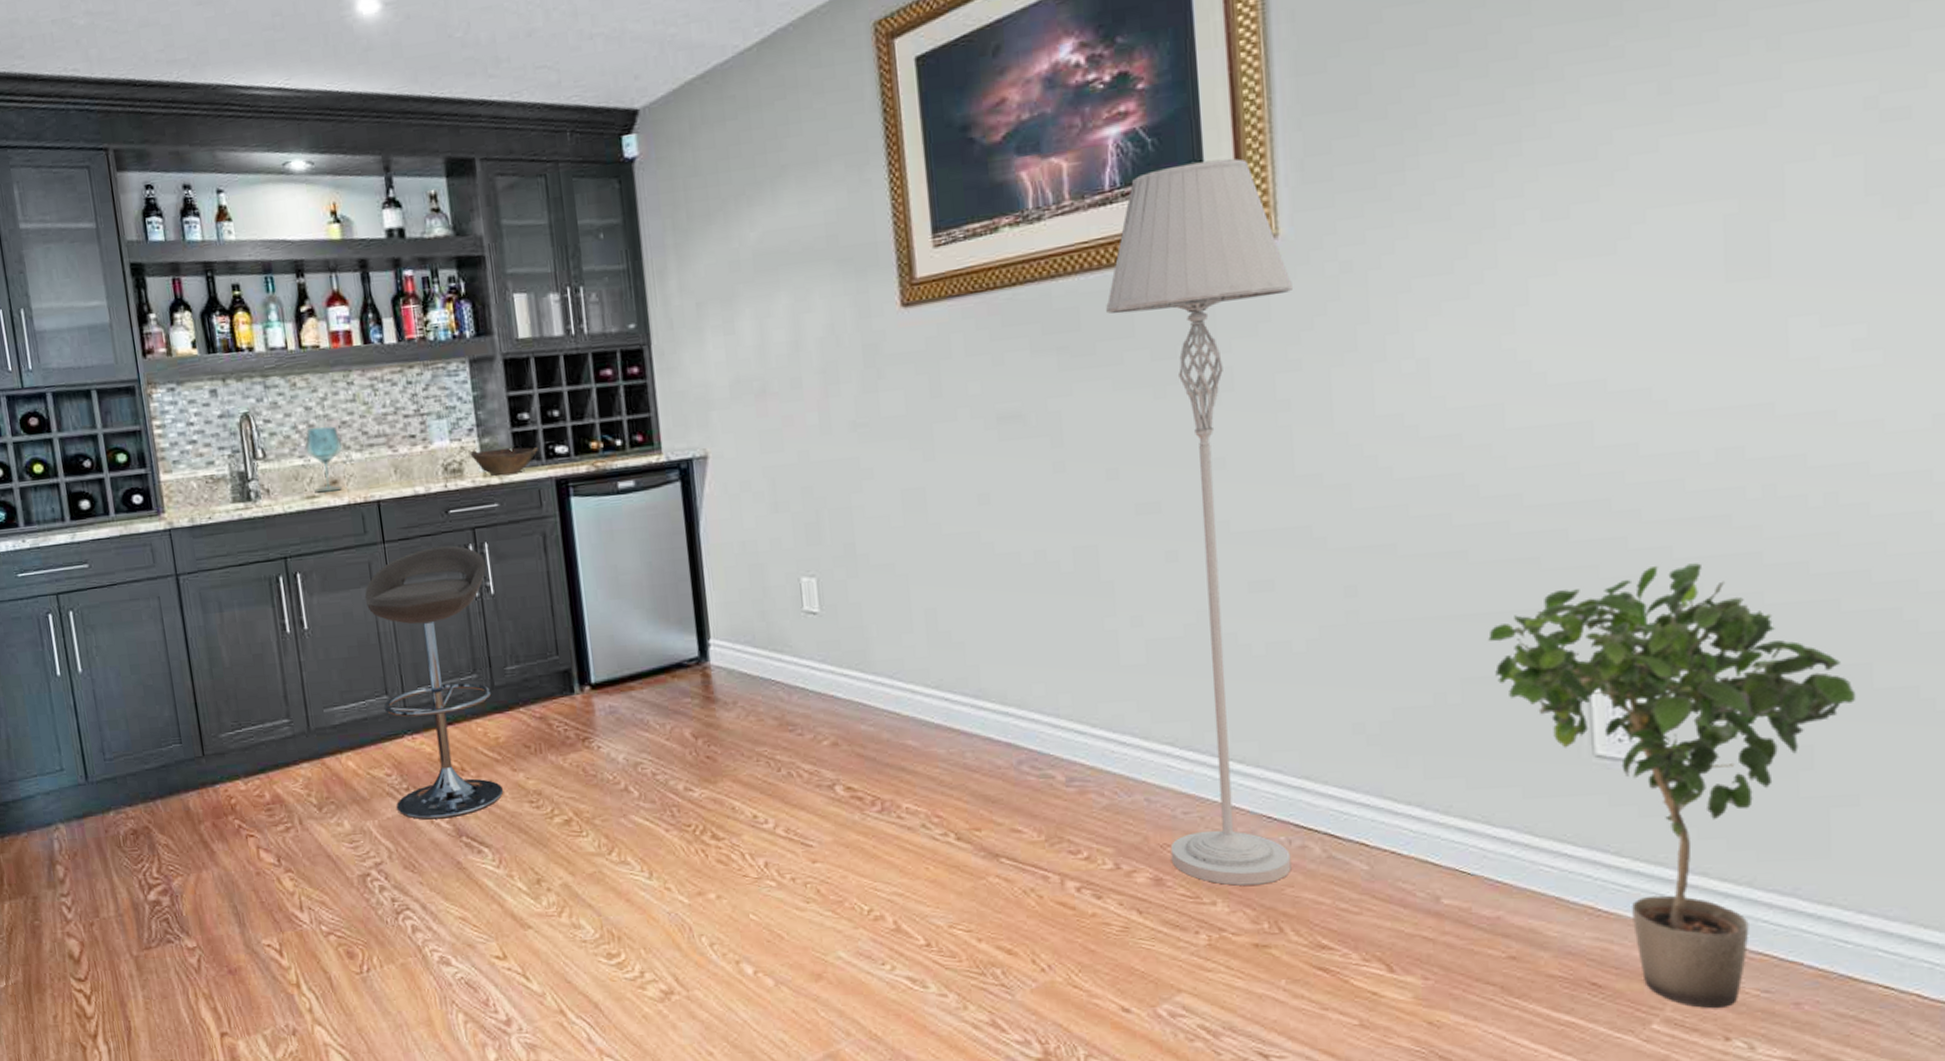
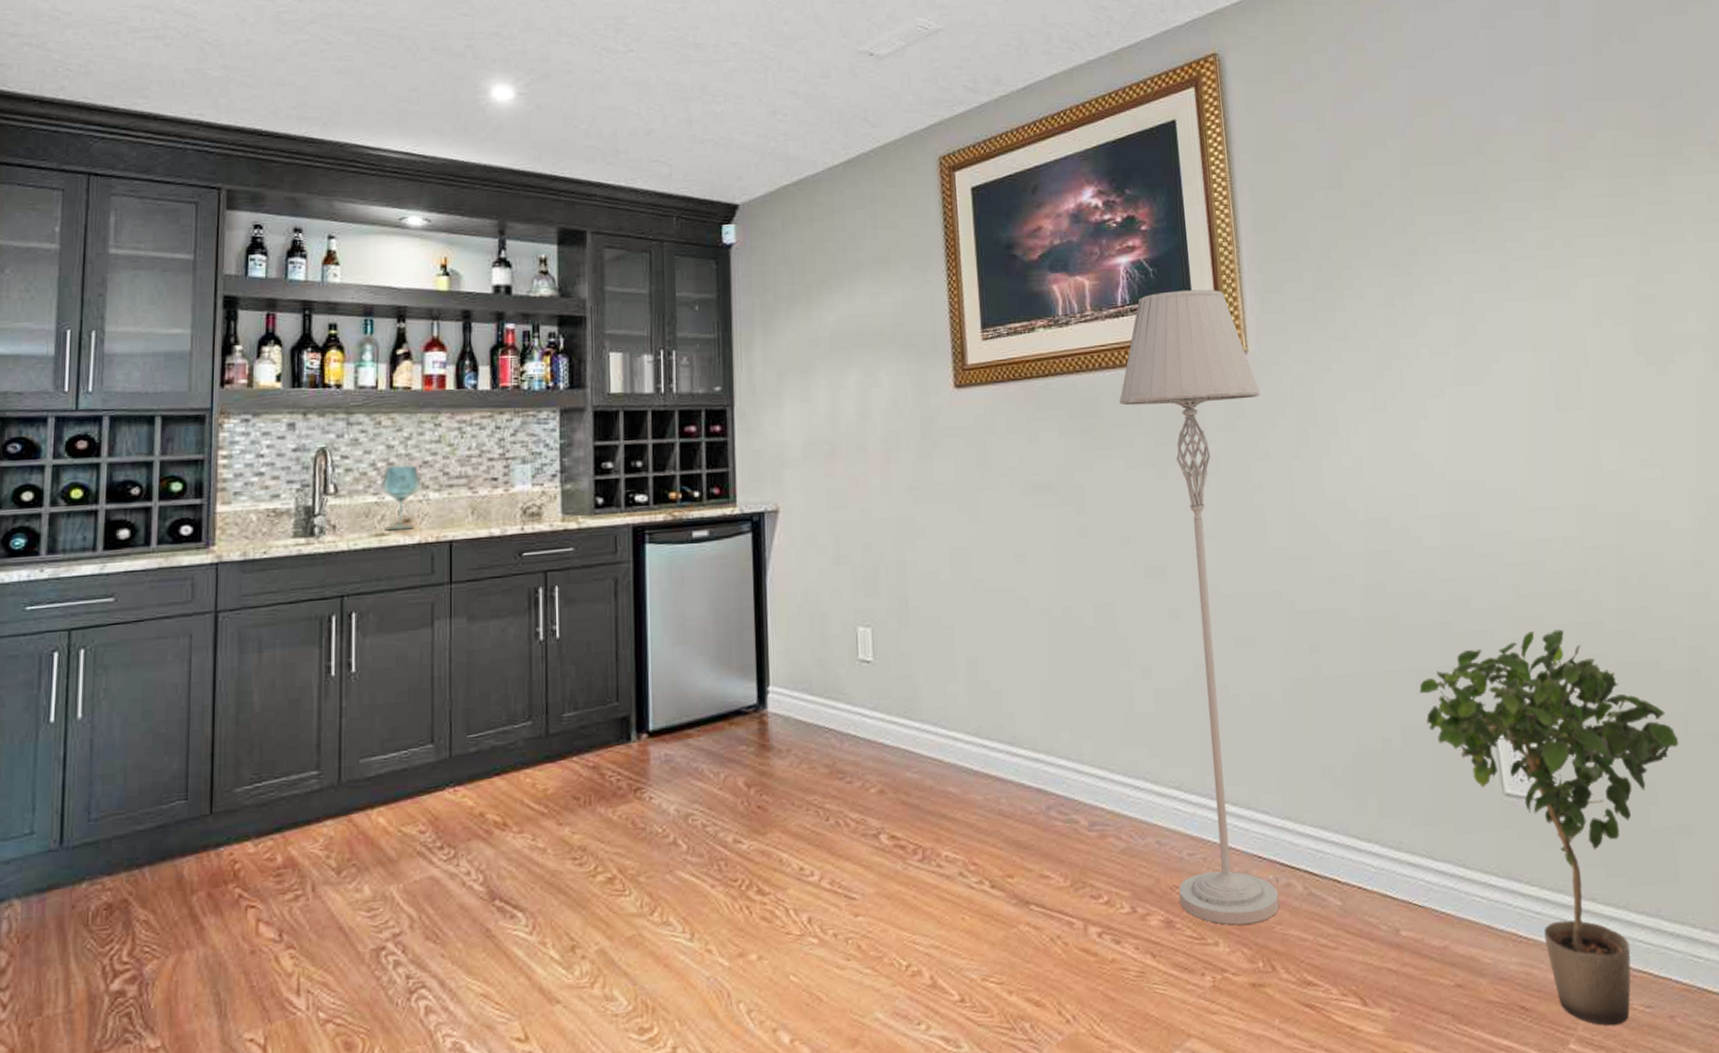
bar stool: present [364,545,504,820] -> none [422,588,553,882]
bowl: present [469,447,538,476] -> none [550,494,619,521]

